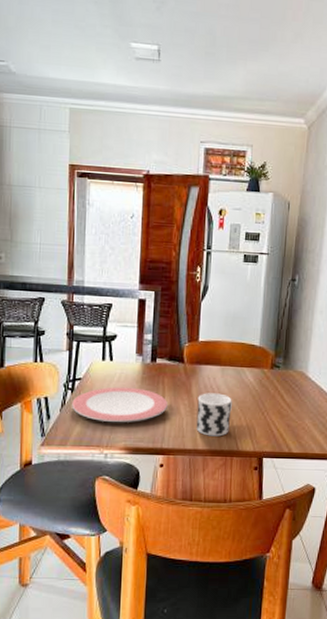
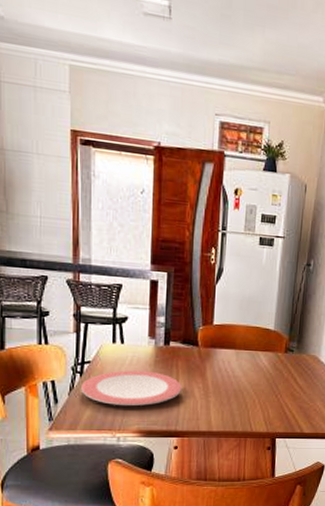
cup: present [196,393,232,437] -> none [210,376,247,419]

